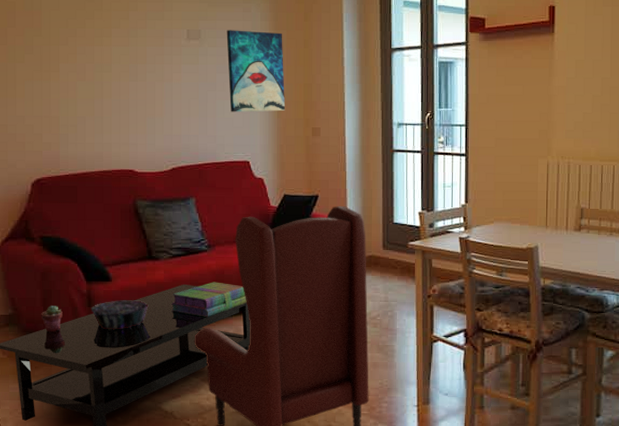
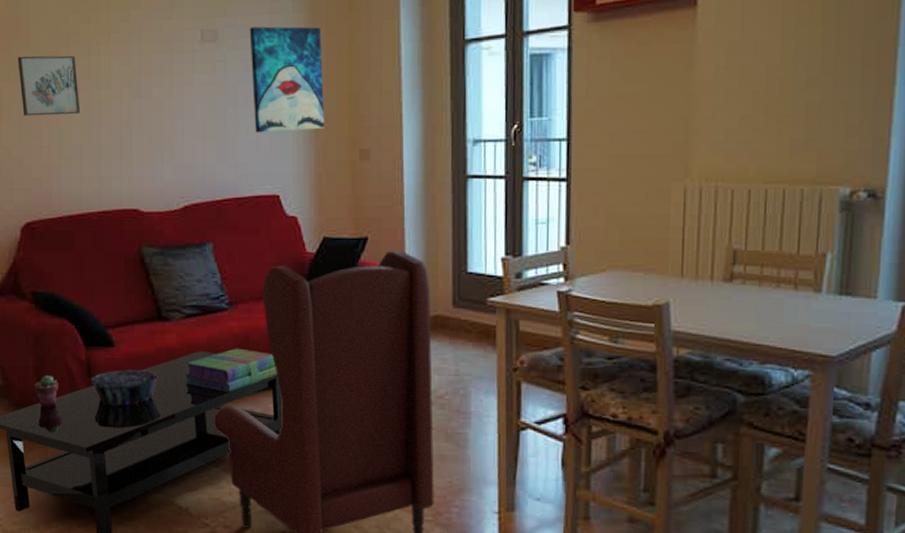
wall art: none [31,42,86,92] -> present [17,55,81,116]

